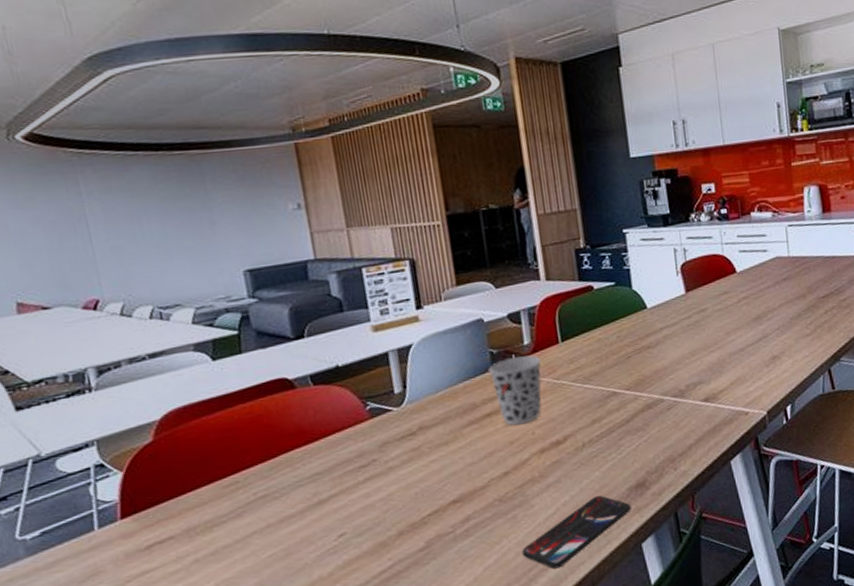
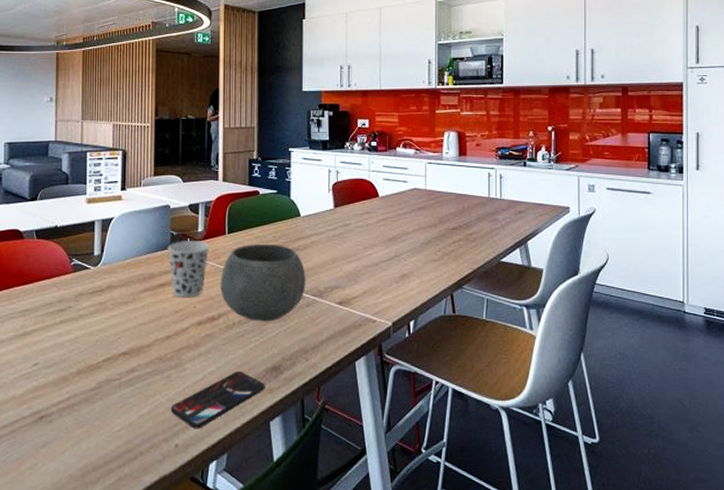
bowl: none [560,345,664,437] -> present [220,245,306,322]

